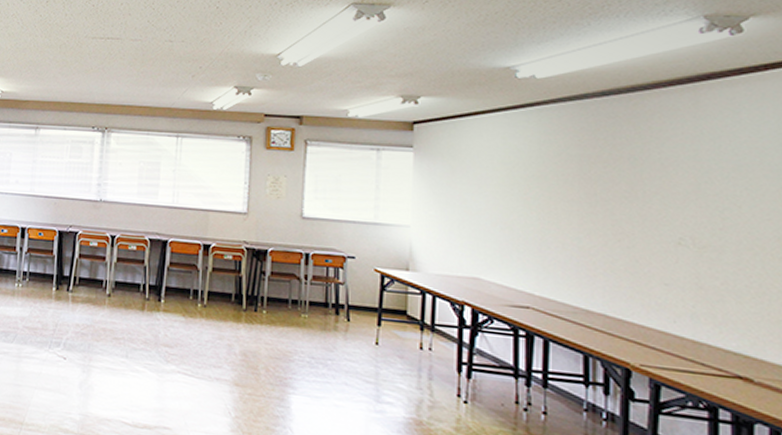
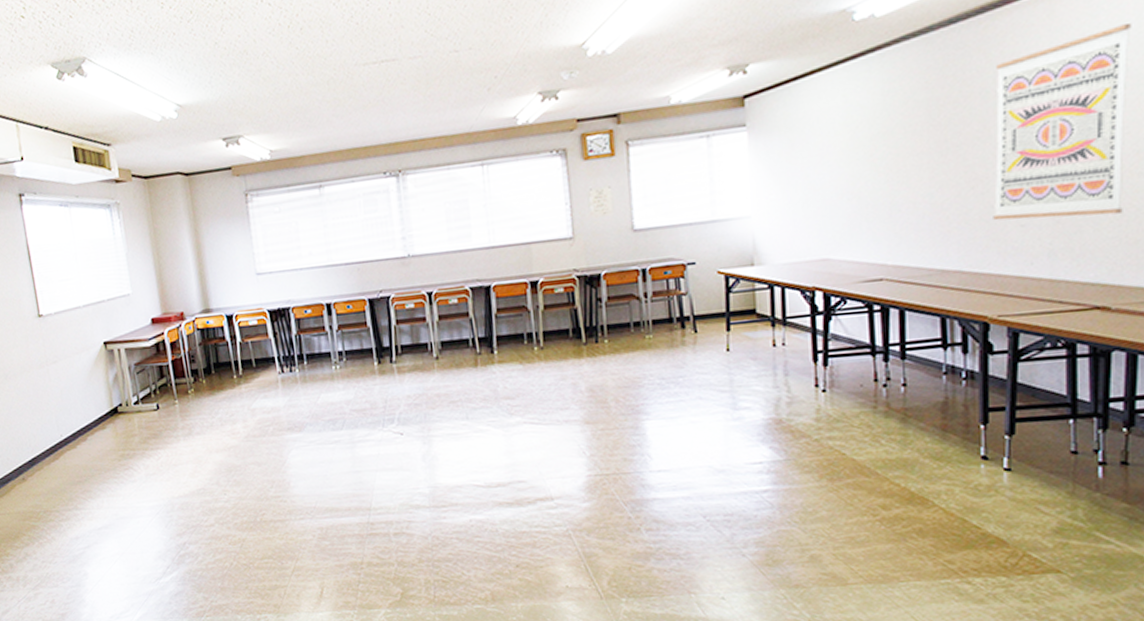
wall art: none [638,124,771,292] -> present [993,23,1132,221]

